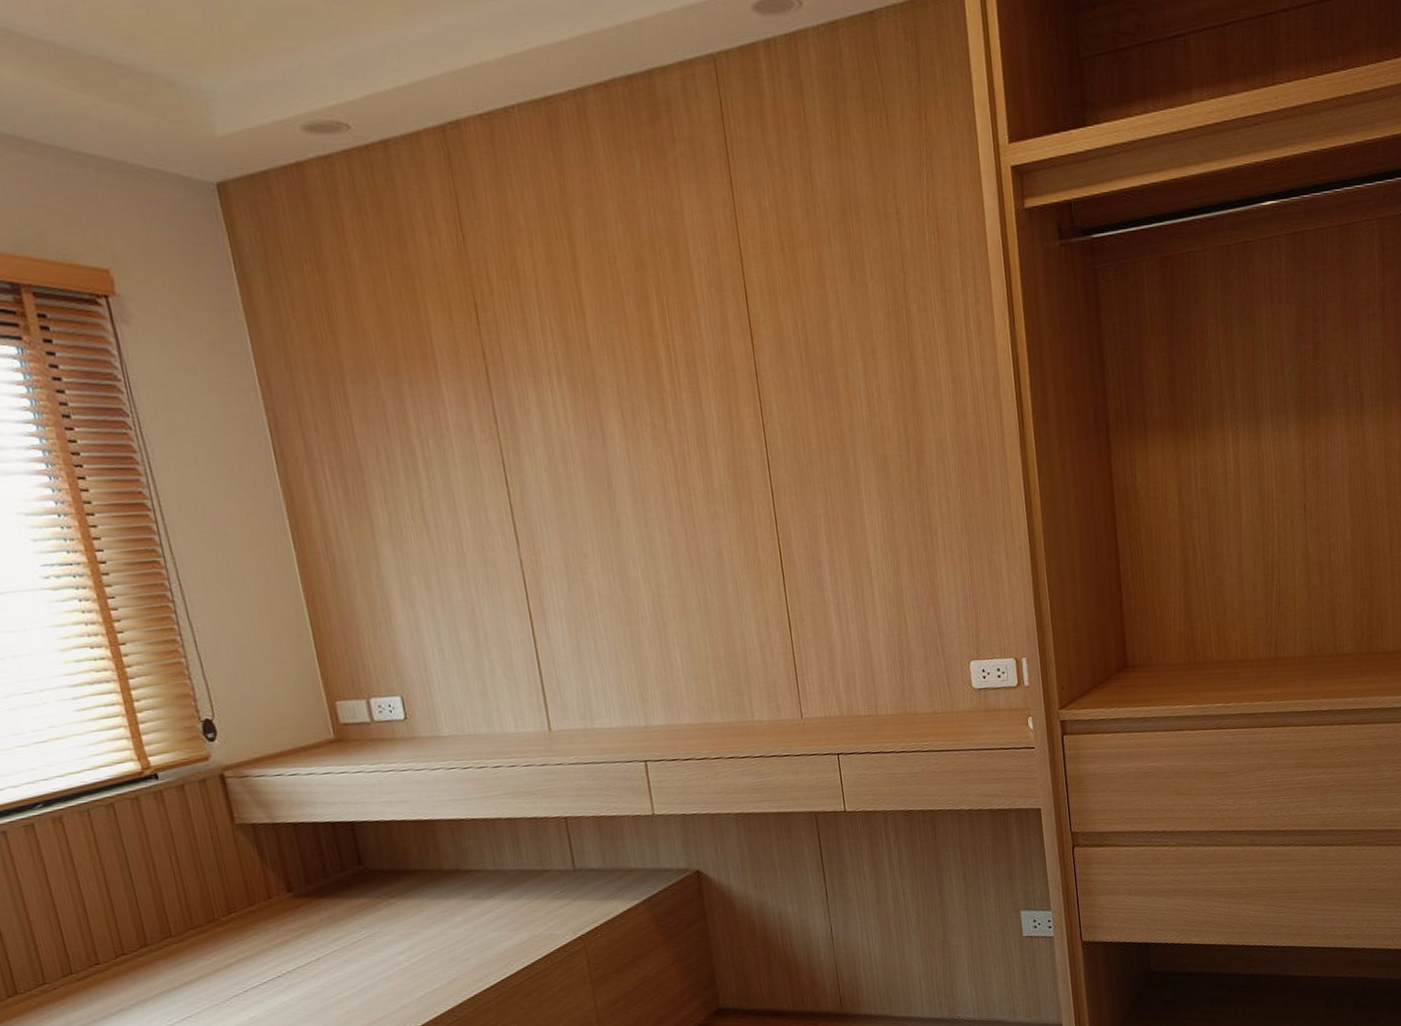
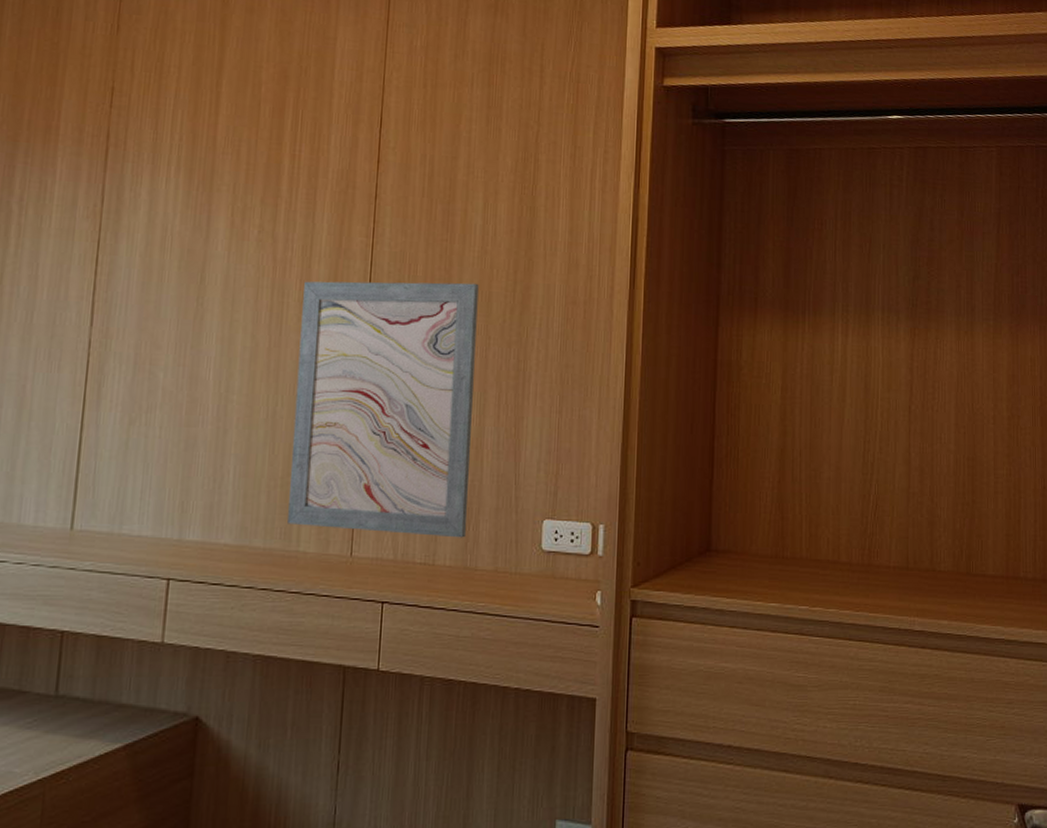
wall art: none [706,447,902,699] -> present [287,281,479,538]

